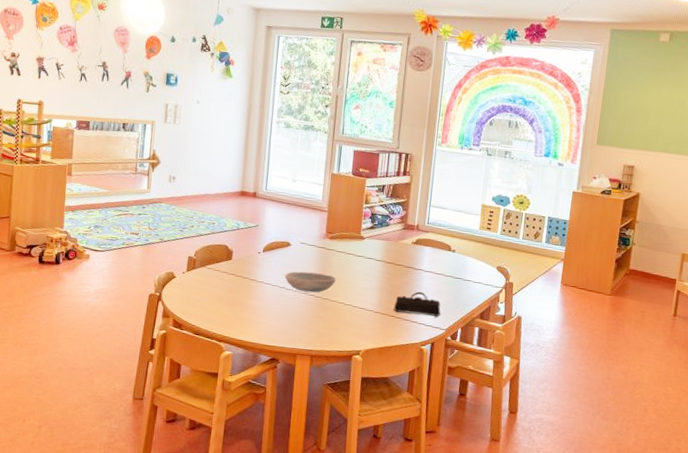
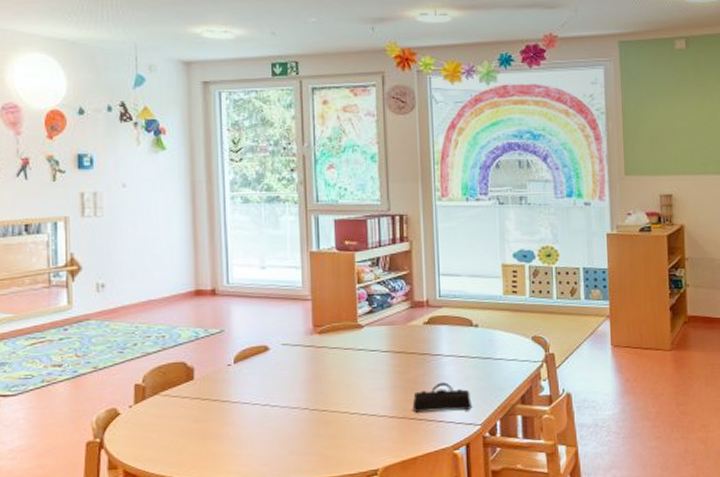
dish: present [284,271,337,293] -> none [265,379,335,406]

